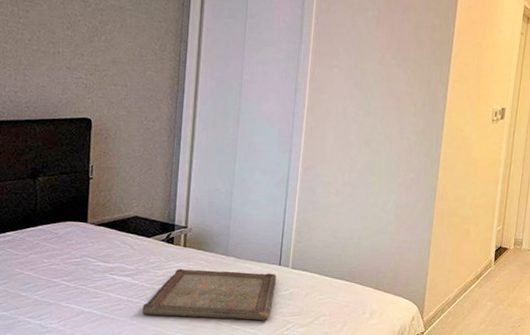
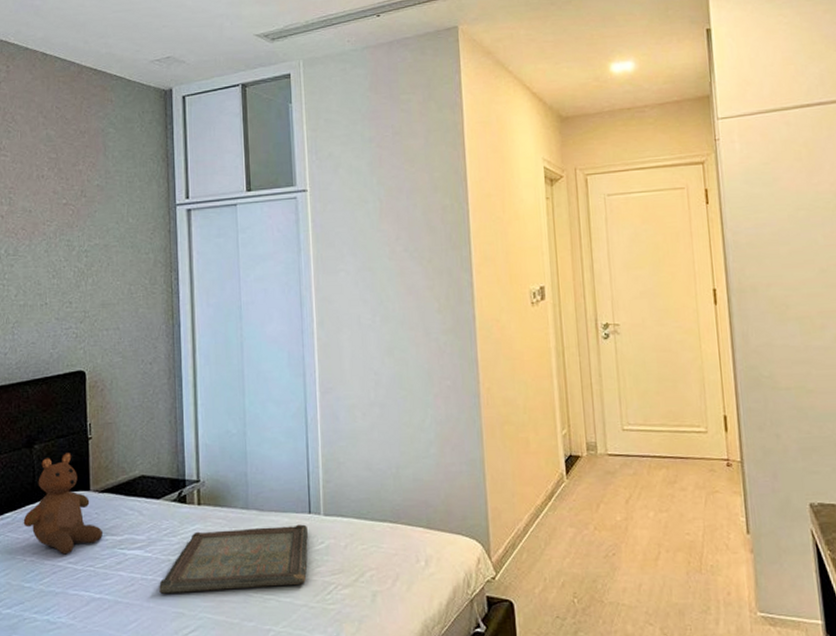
teddy bear: none [23,188,96,273] -> present [23,453,102,555]

